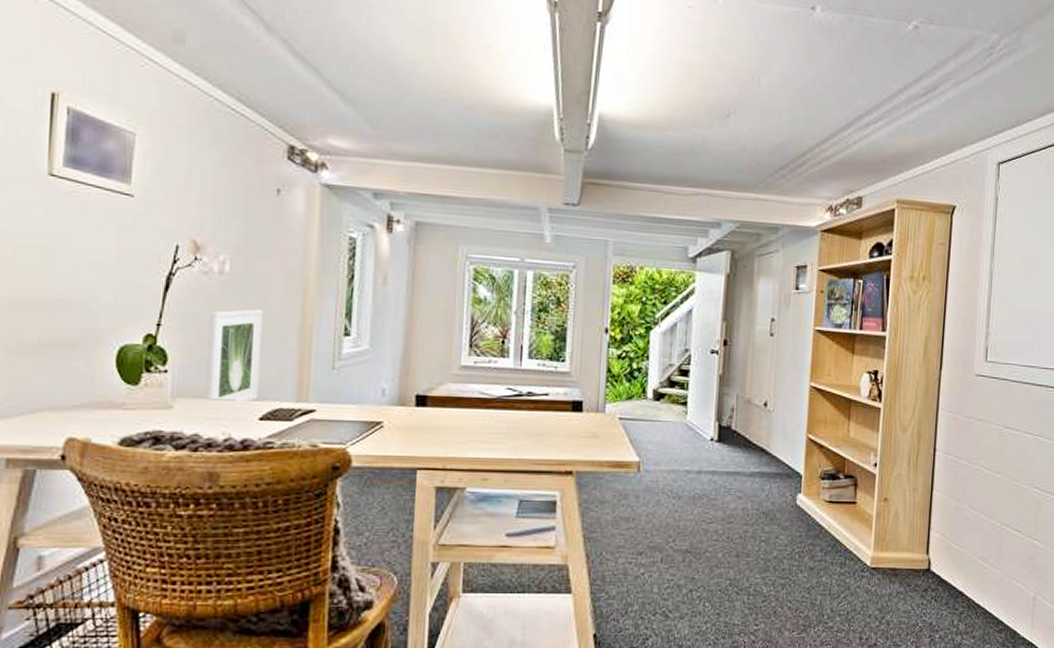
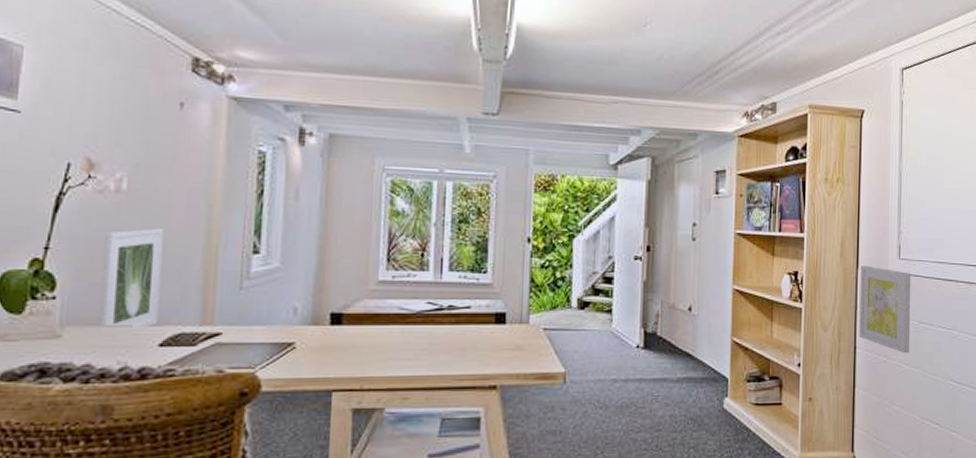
wall art: none [939,367,998,459] -> present [859,265,911,354]

